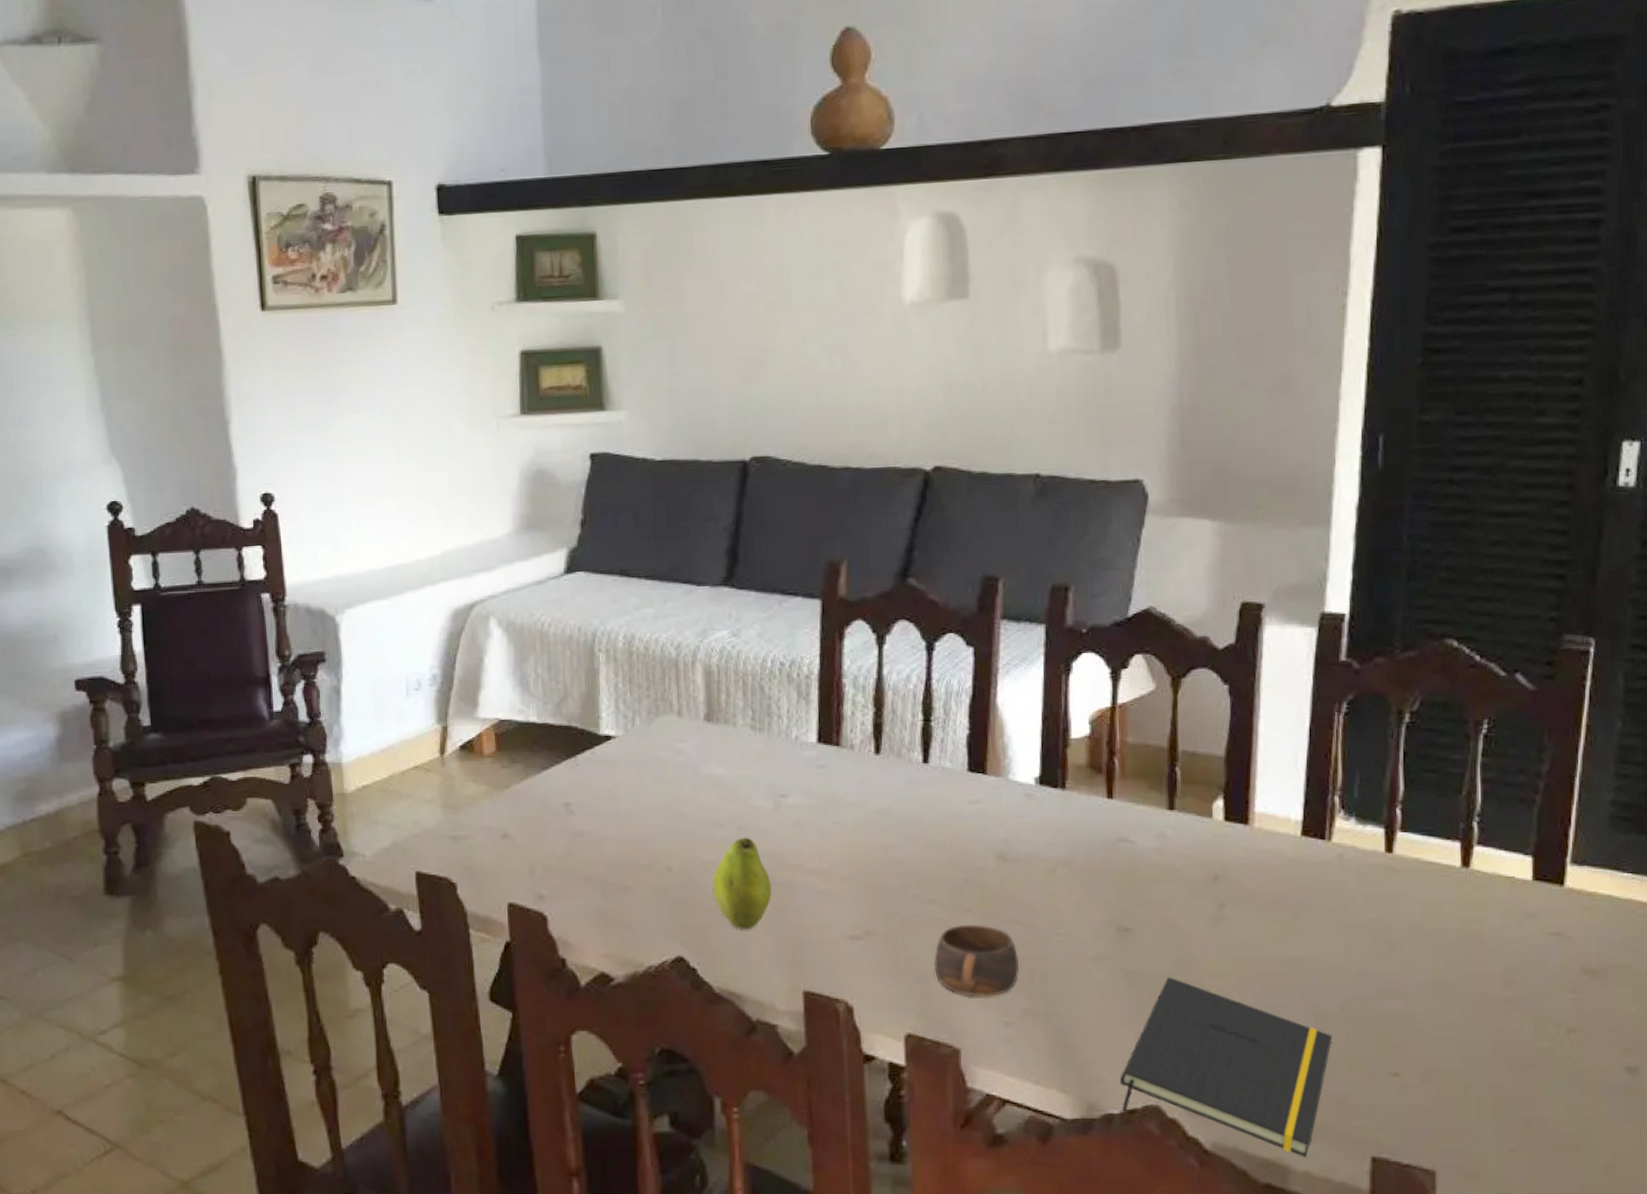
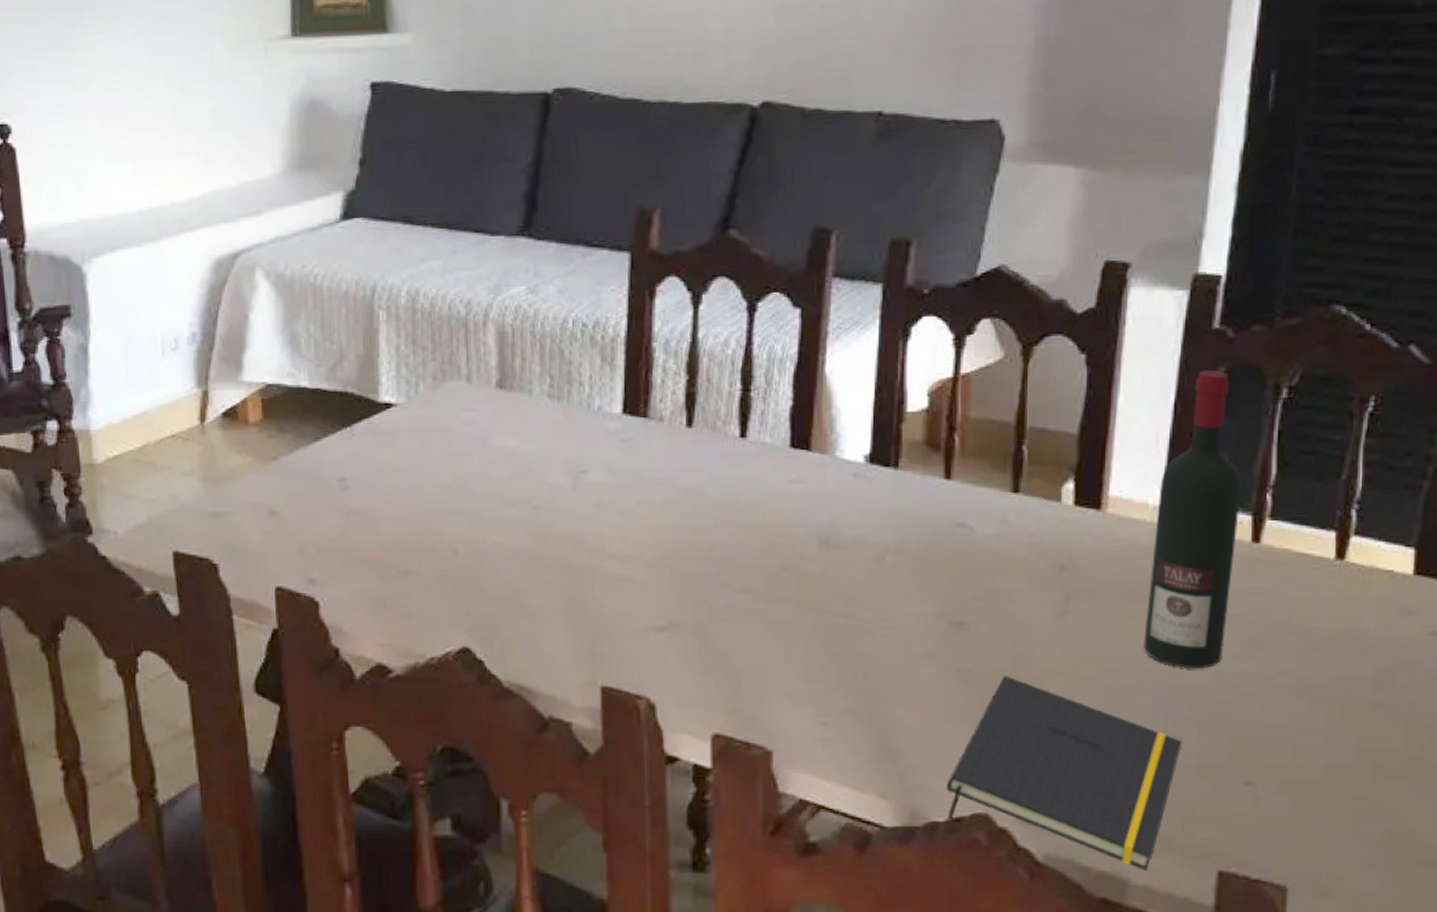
fruit: present [712,836,772,930] -> none [502,516,569,619]
cup: present [933,924,1020,997] -> none [745,616,841,695]
wine bottle: none [1293,697,1374,968] -> present [1144,369,1243,668]

